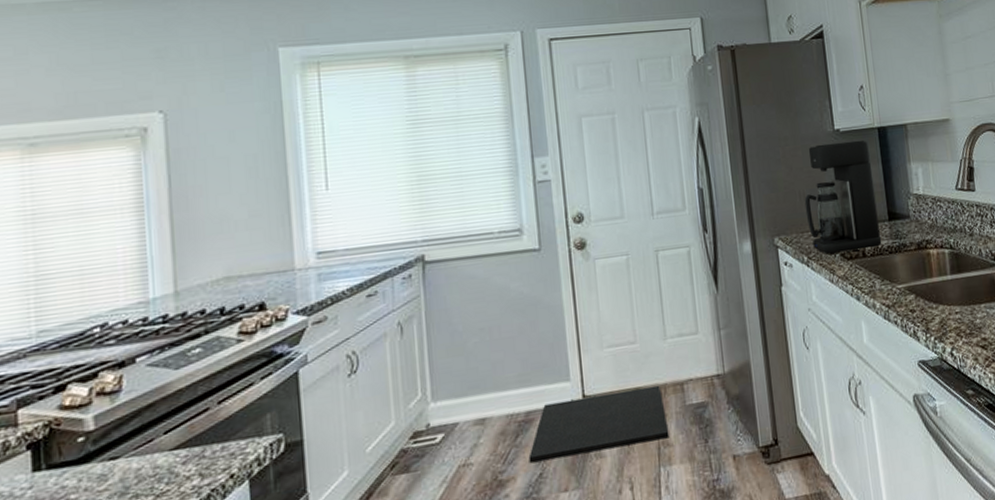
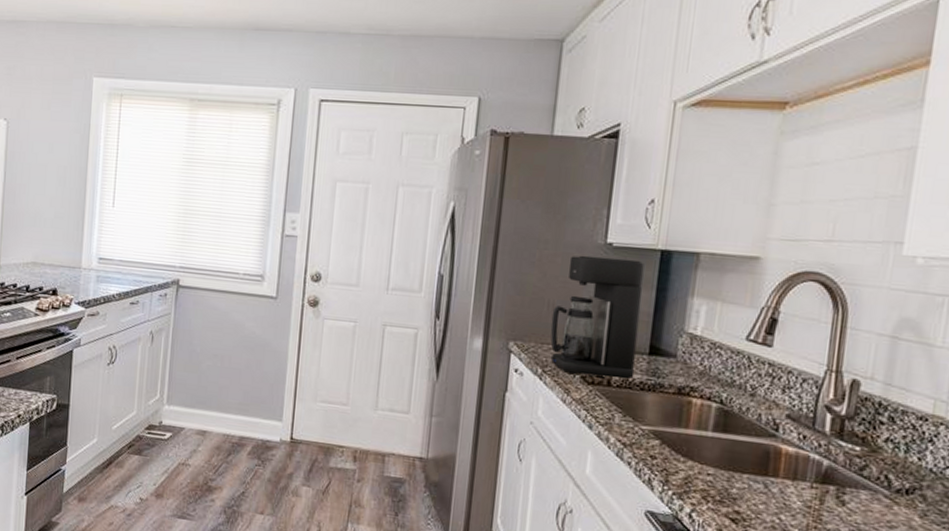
doormat: present [528,385,670,462] -> none [235,435,363,500]

